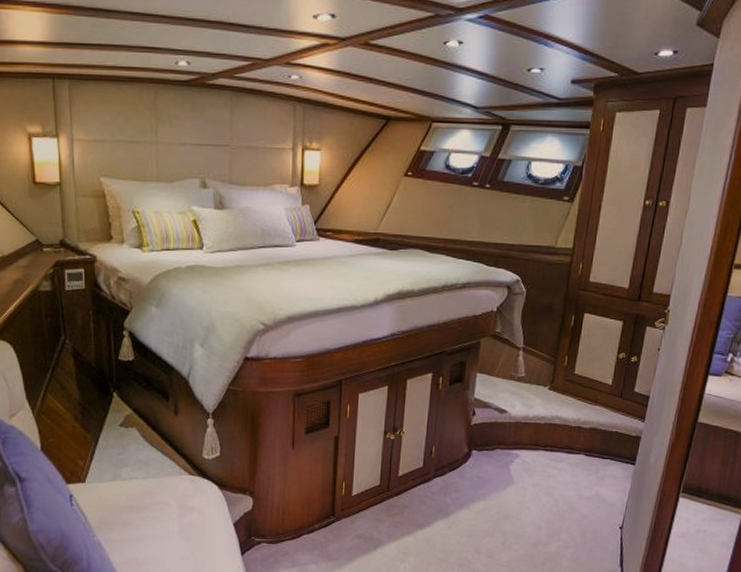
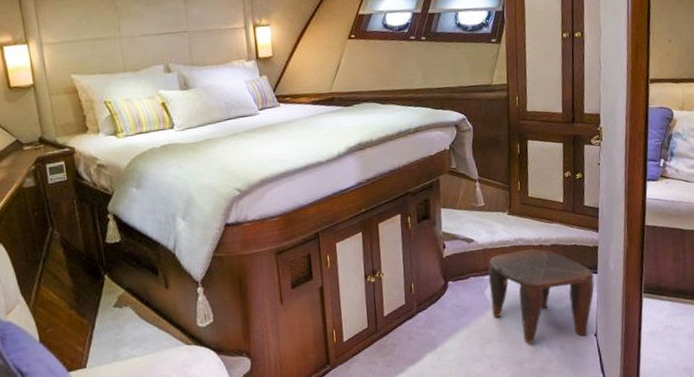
stool: none [514,429,631,526] -> present [488,249,594,344]

